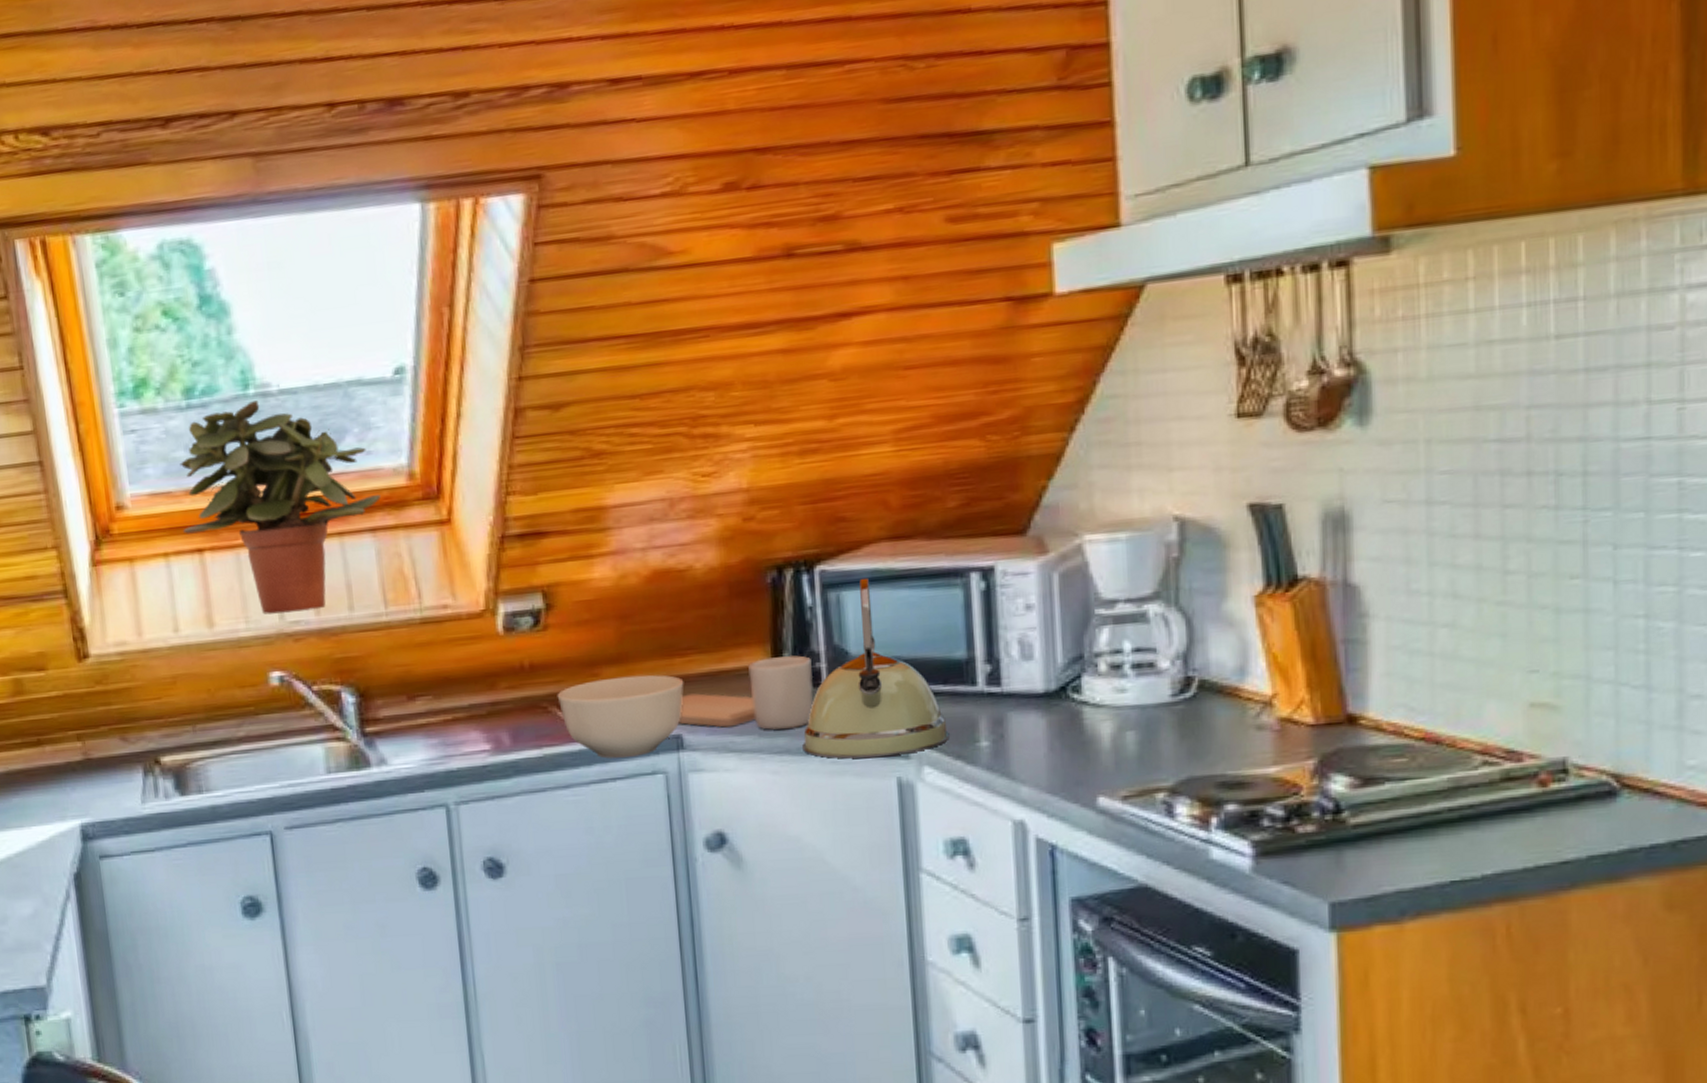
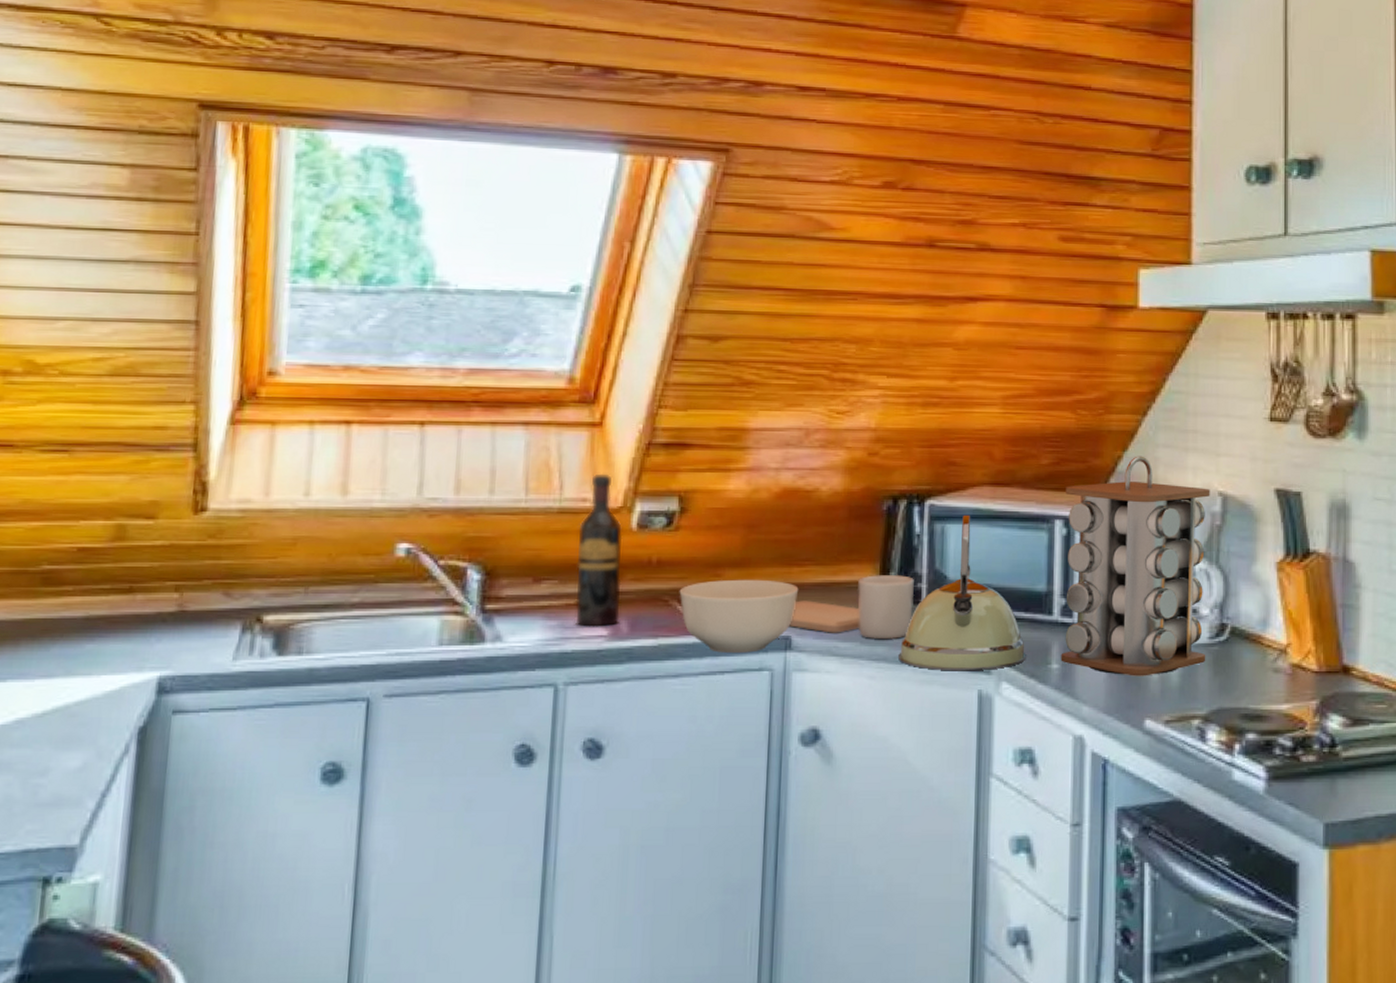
potted plant: present [180,401,381,615] -> none [334,295,538,490]
wine bottle: none [444,575,500,743] -> present [575,473,623,627]
spice rack: none [980,482,1169,748] -> present [1060,456,1210,676]

